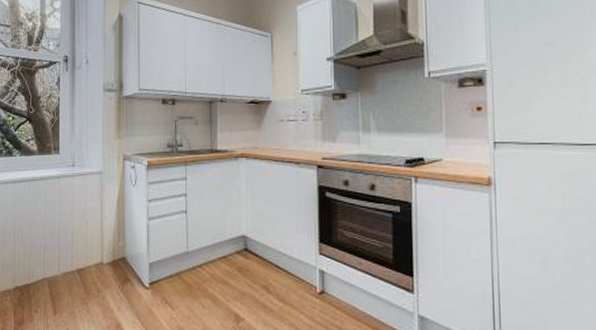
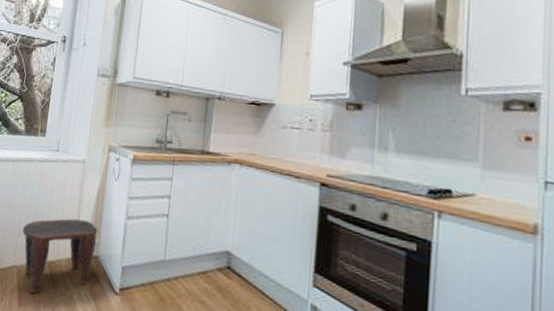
stool: none [48,227,122,302] -> present [22,218,98,294]

